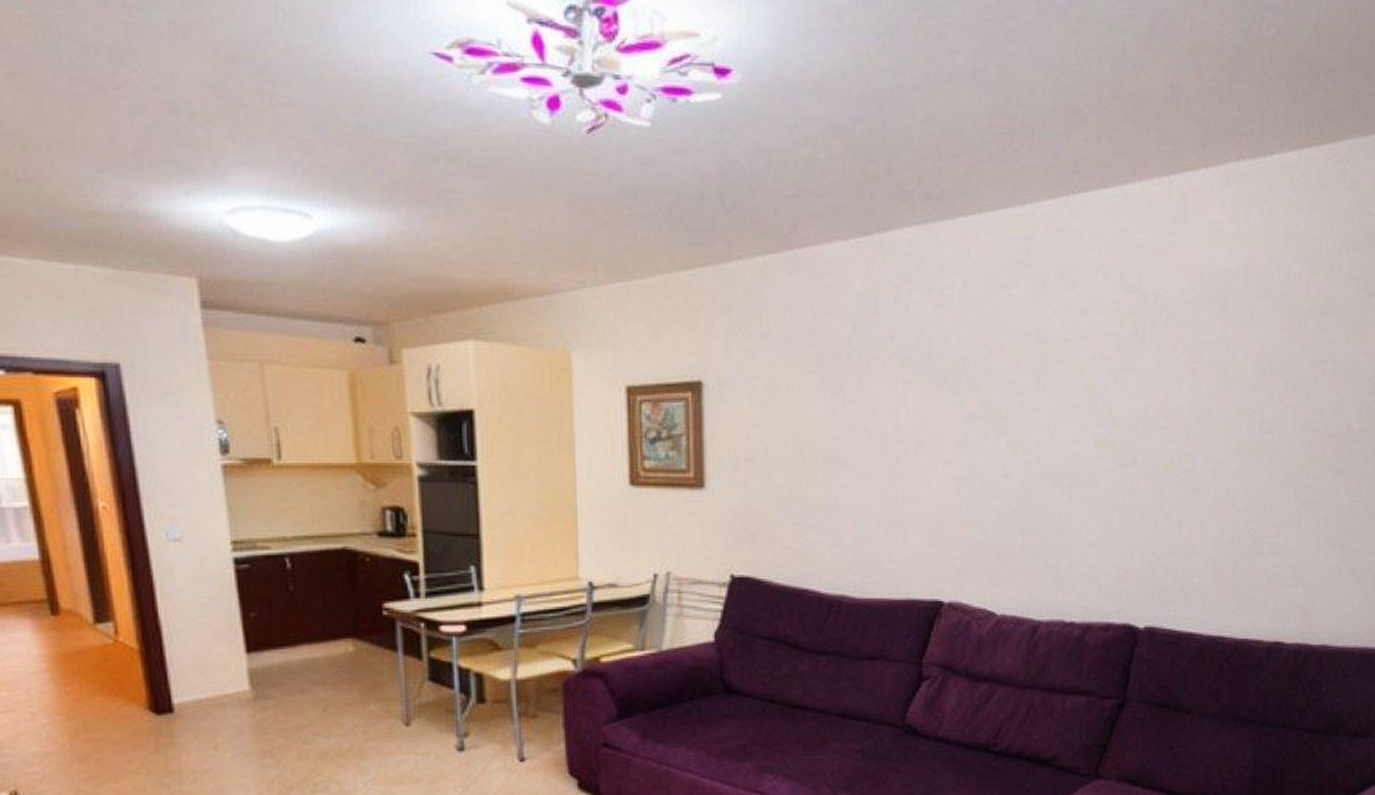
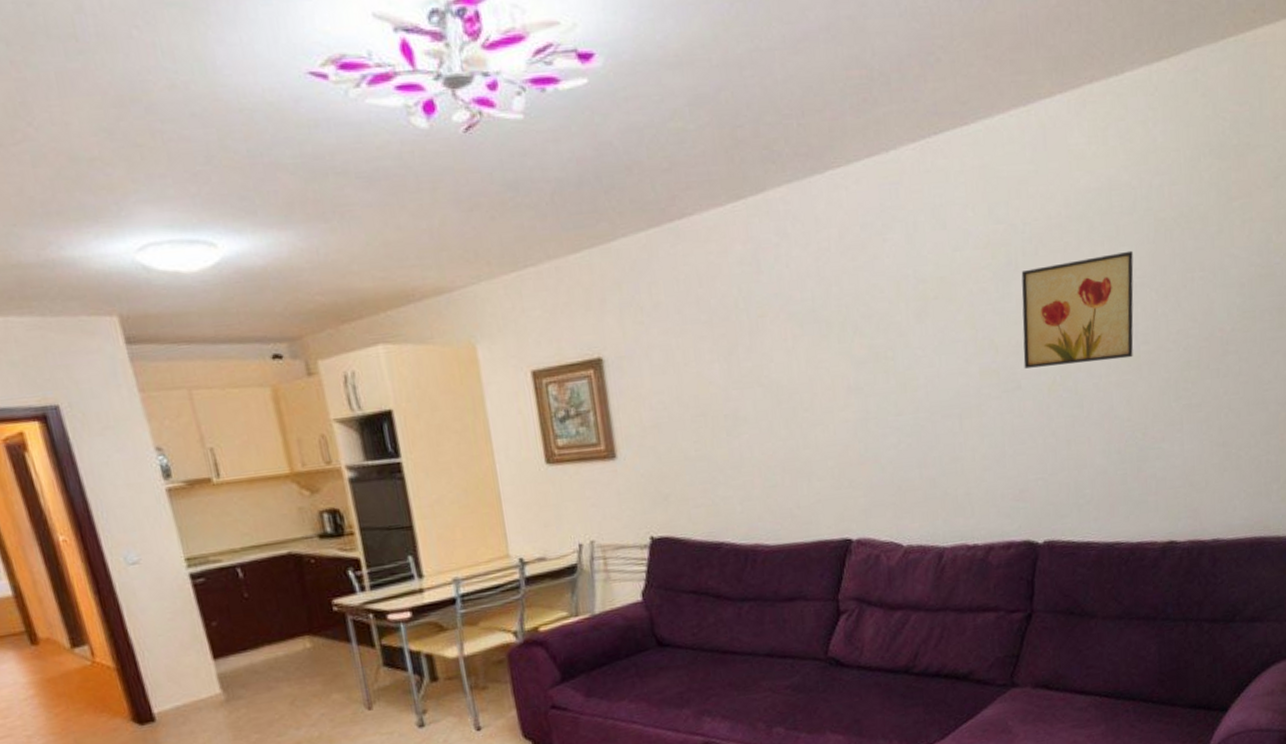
wall art: none [1141,335,1265,446] -> present [1021,250,1134,369]

